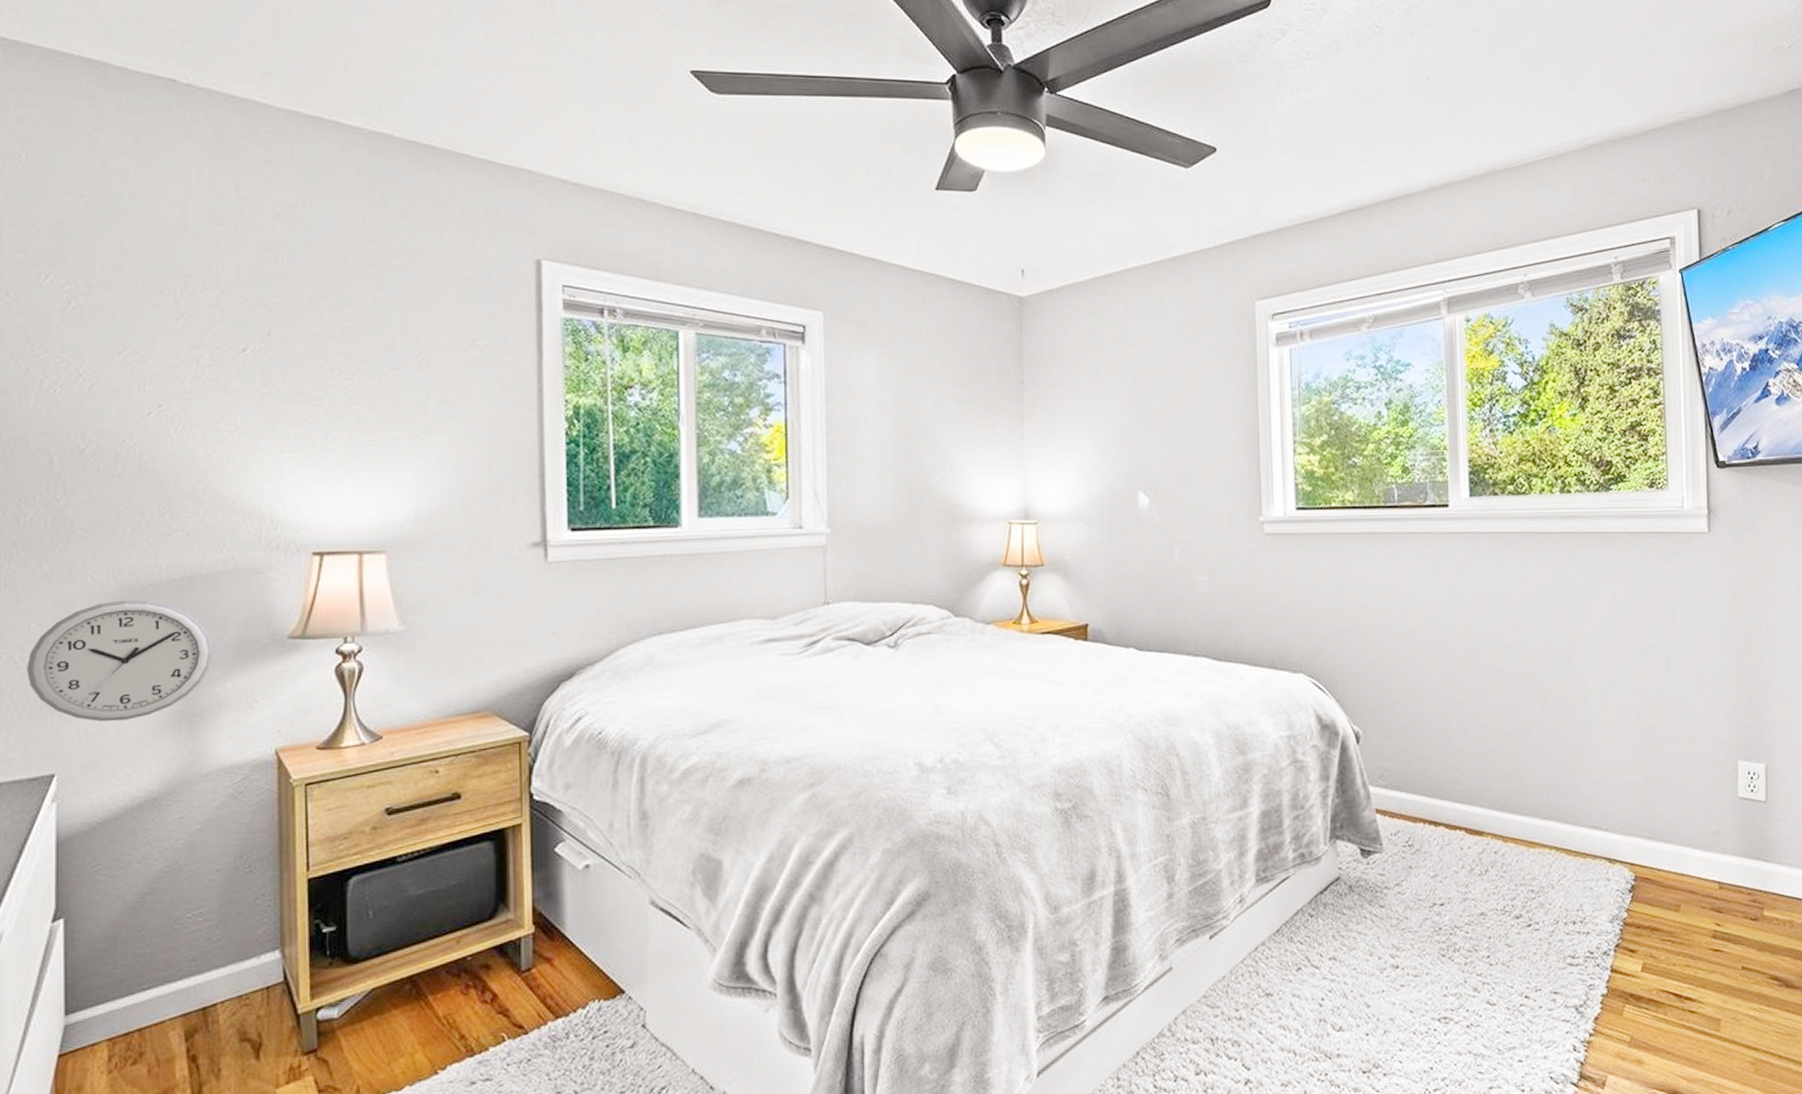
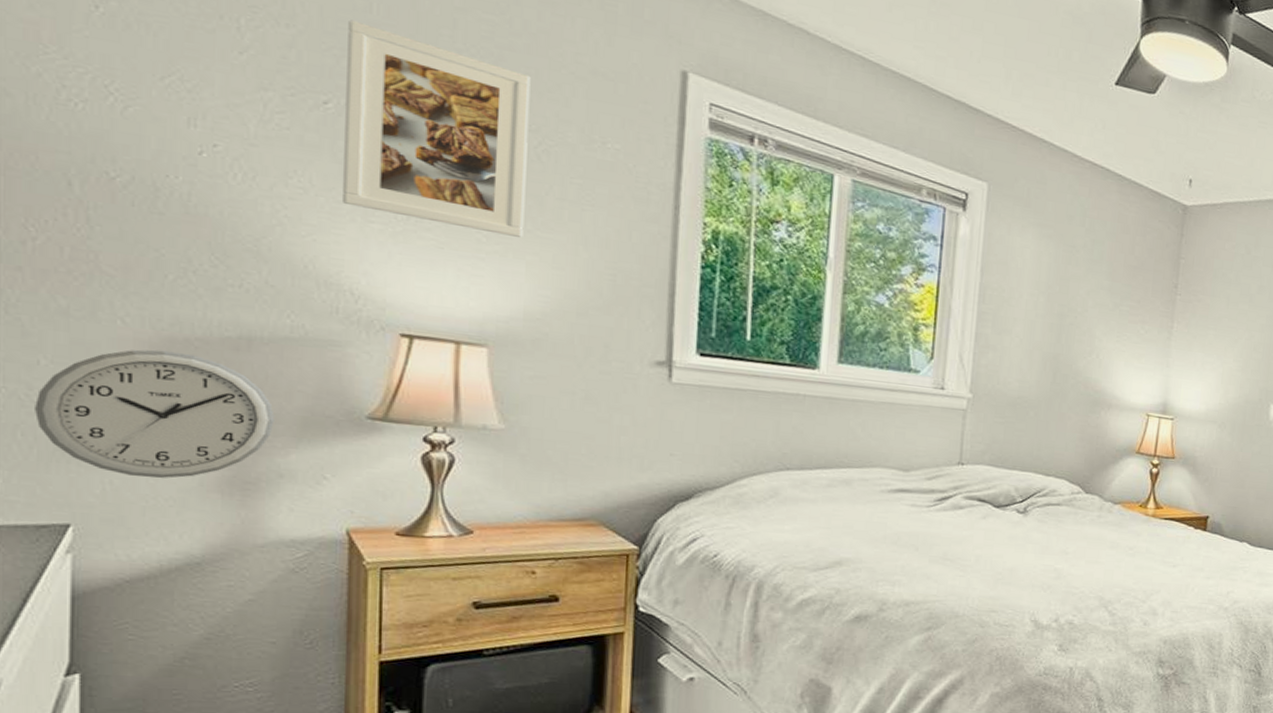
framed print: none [259,272,410,444] -> present [341,19,531,237]

